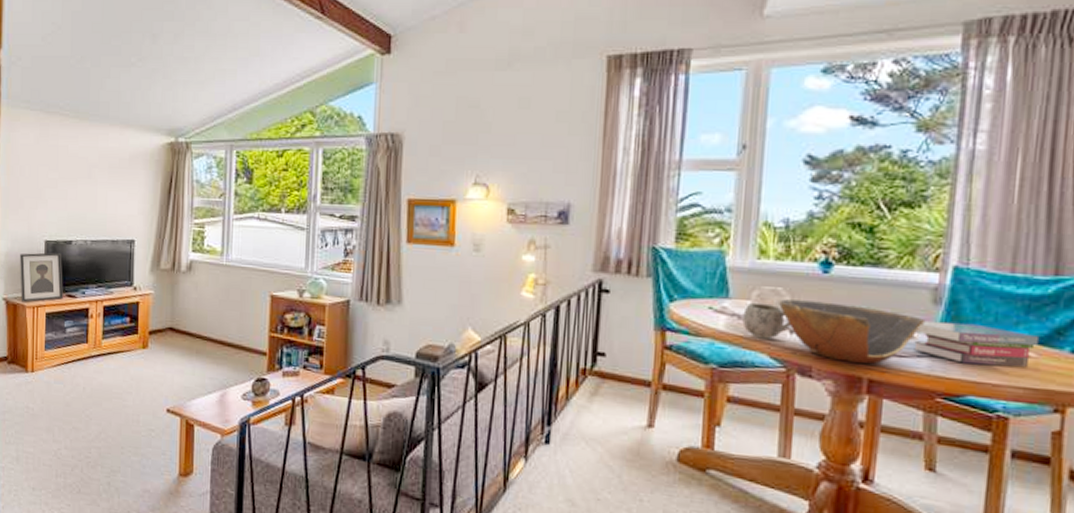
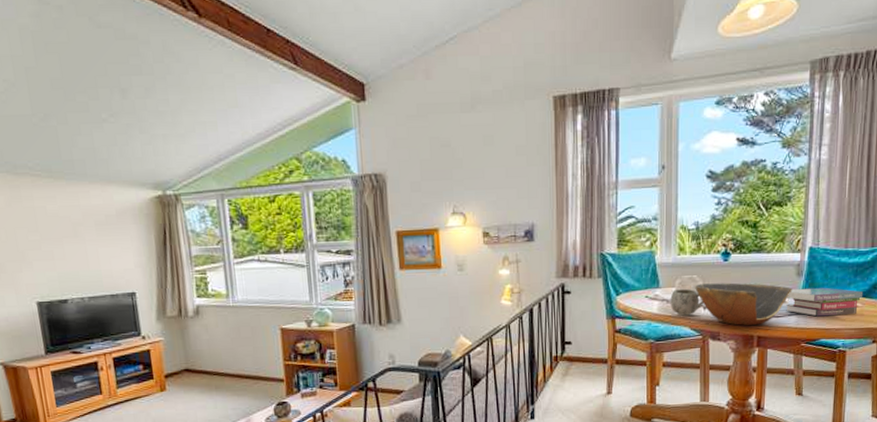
picture frame: present [19,252,63,303] -> none [10,313,67,365]

